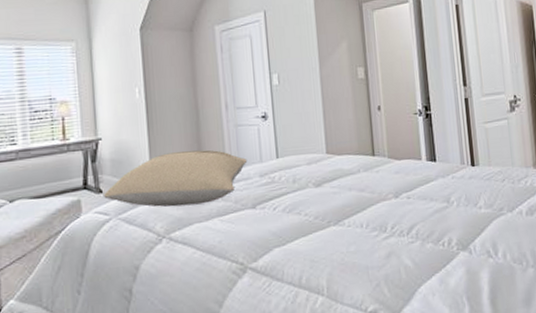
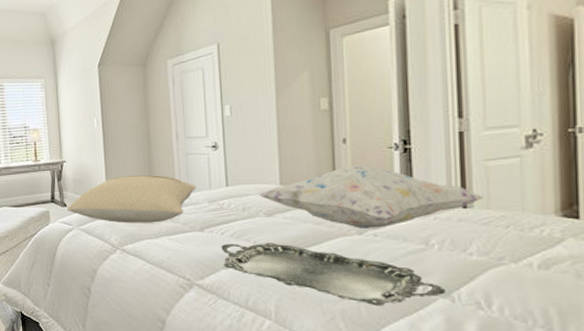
serving tray: none [273,214,465,267] -> present [221,243,446,307]
decorative pillow: none [308,130,486,192] -> present [259,164,485,228]

